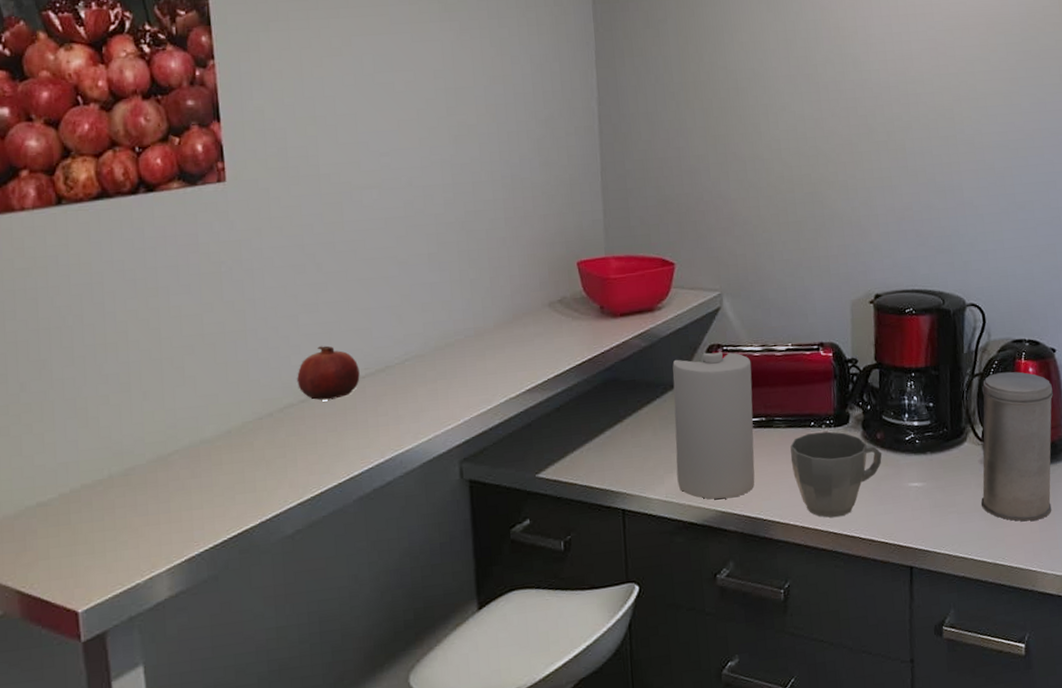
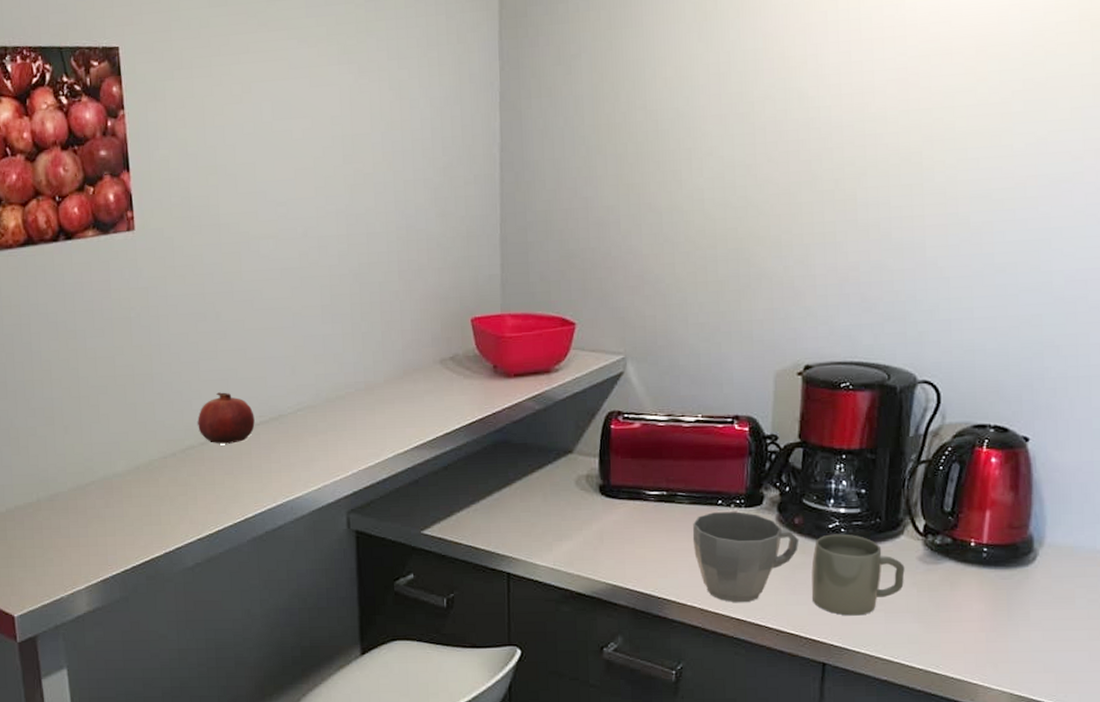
paper towel holder: present [672,352,755,500] -> none [566,419,655,572]
mug: none [894,444,971,520] -> present [811,534,905,616]
canister: present [981,371,1054,522] -> none [916,460,1021,629]

